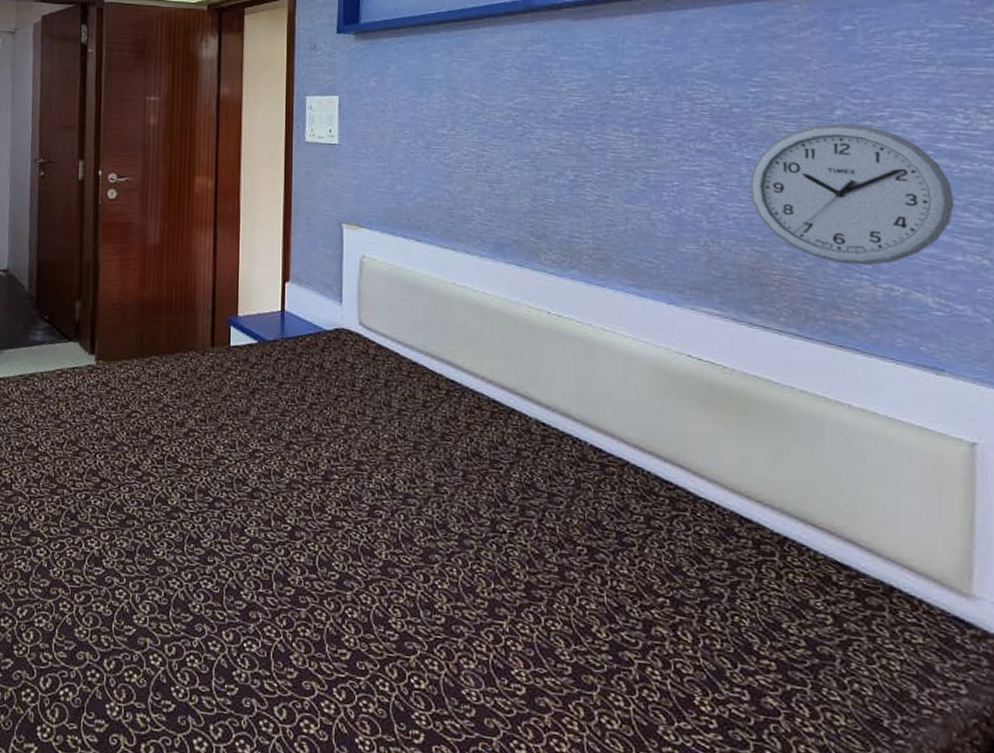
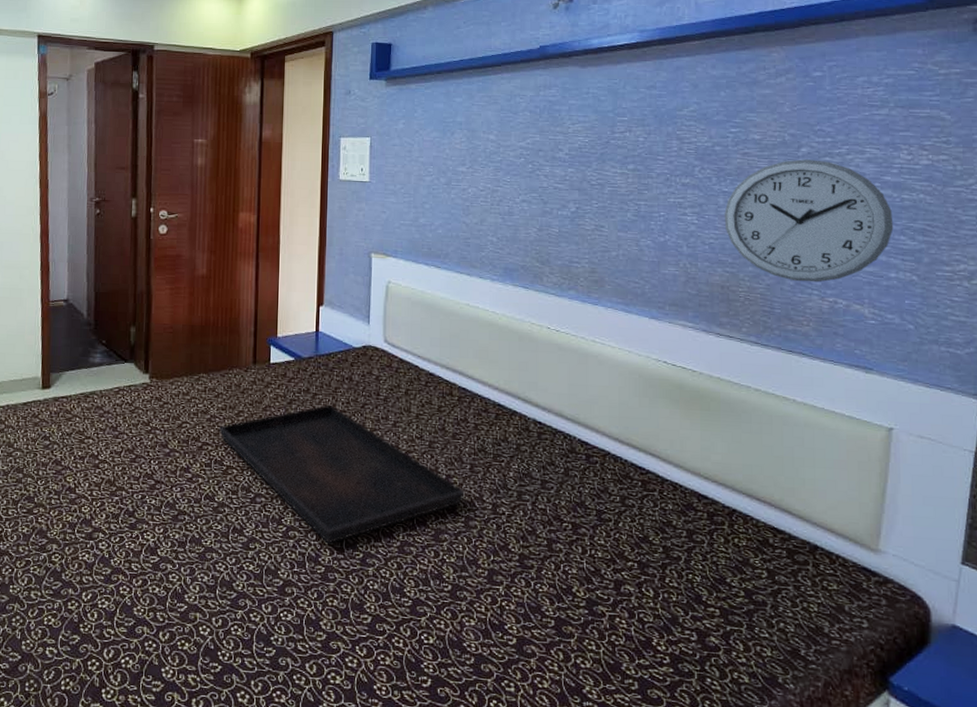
serving tray: none [172,395,457,561] -> present [218,404,465,544]

